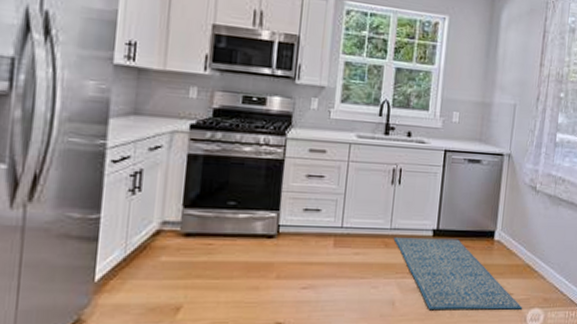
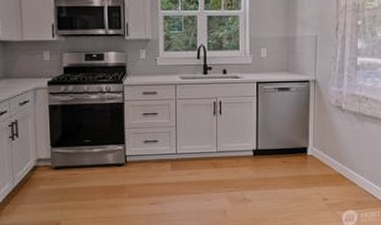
rug: present [393,237,523,310] -> none [220,156,338,216]

